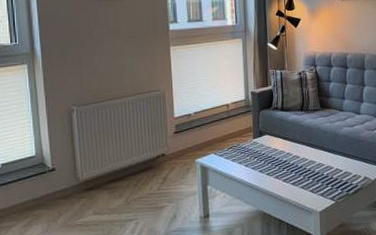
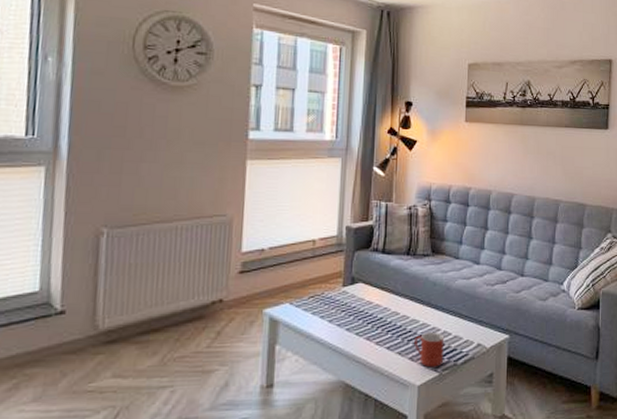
mug: none [313,169,338,197] -> present [414,331,445,368]

